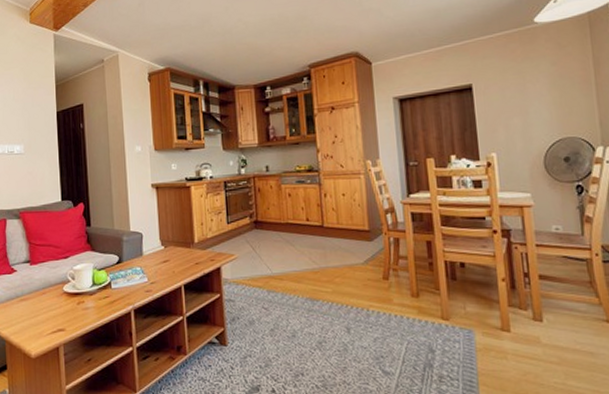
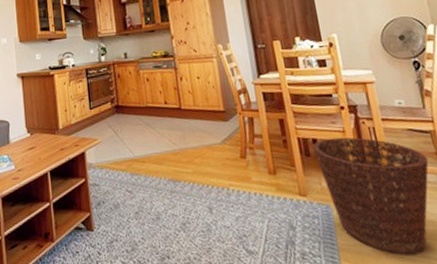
basket: none [460,262,581,382] -> present [313,137,429,255]

